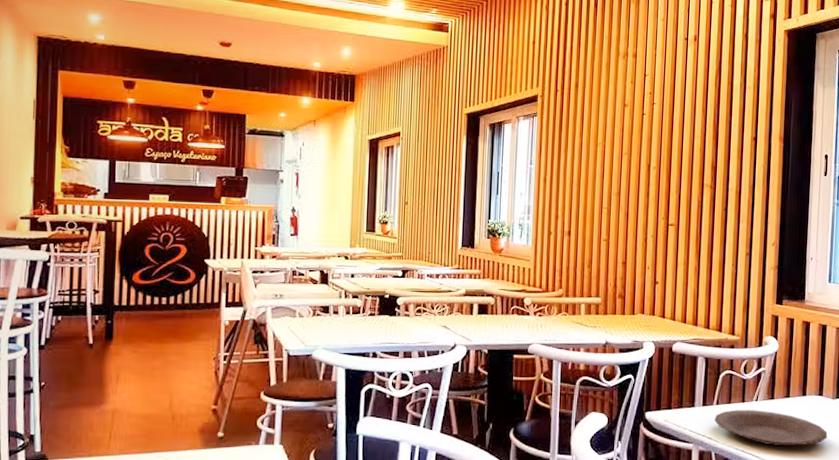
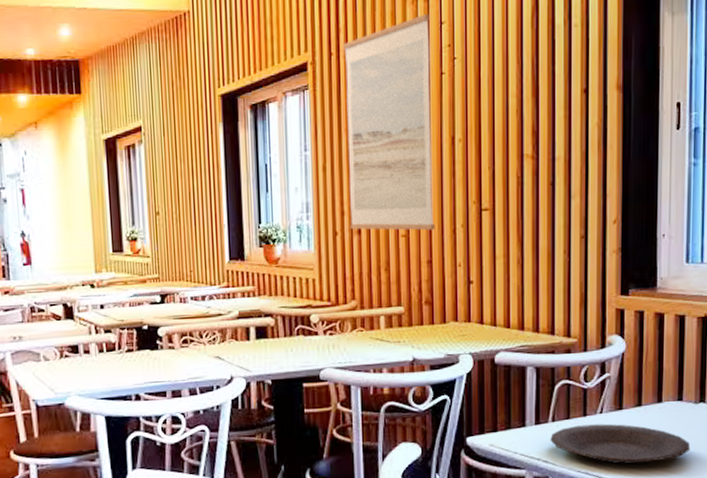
wall art: none [562,67,636,238] -> present [344,14,435,231]

